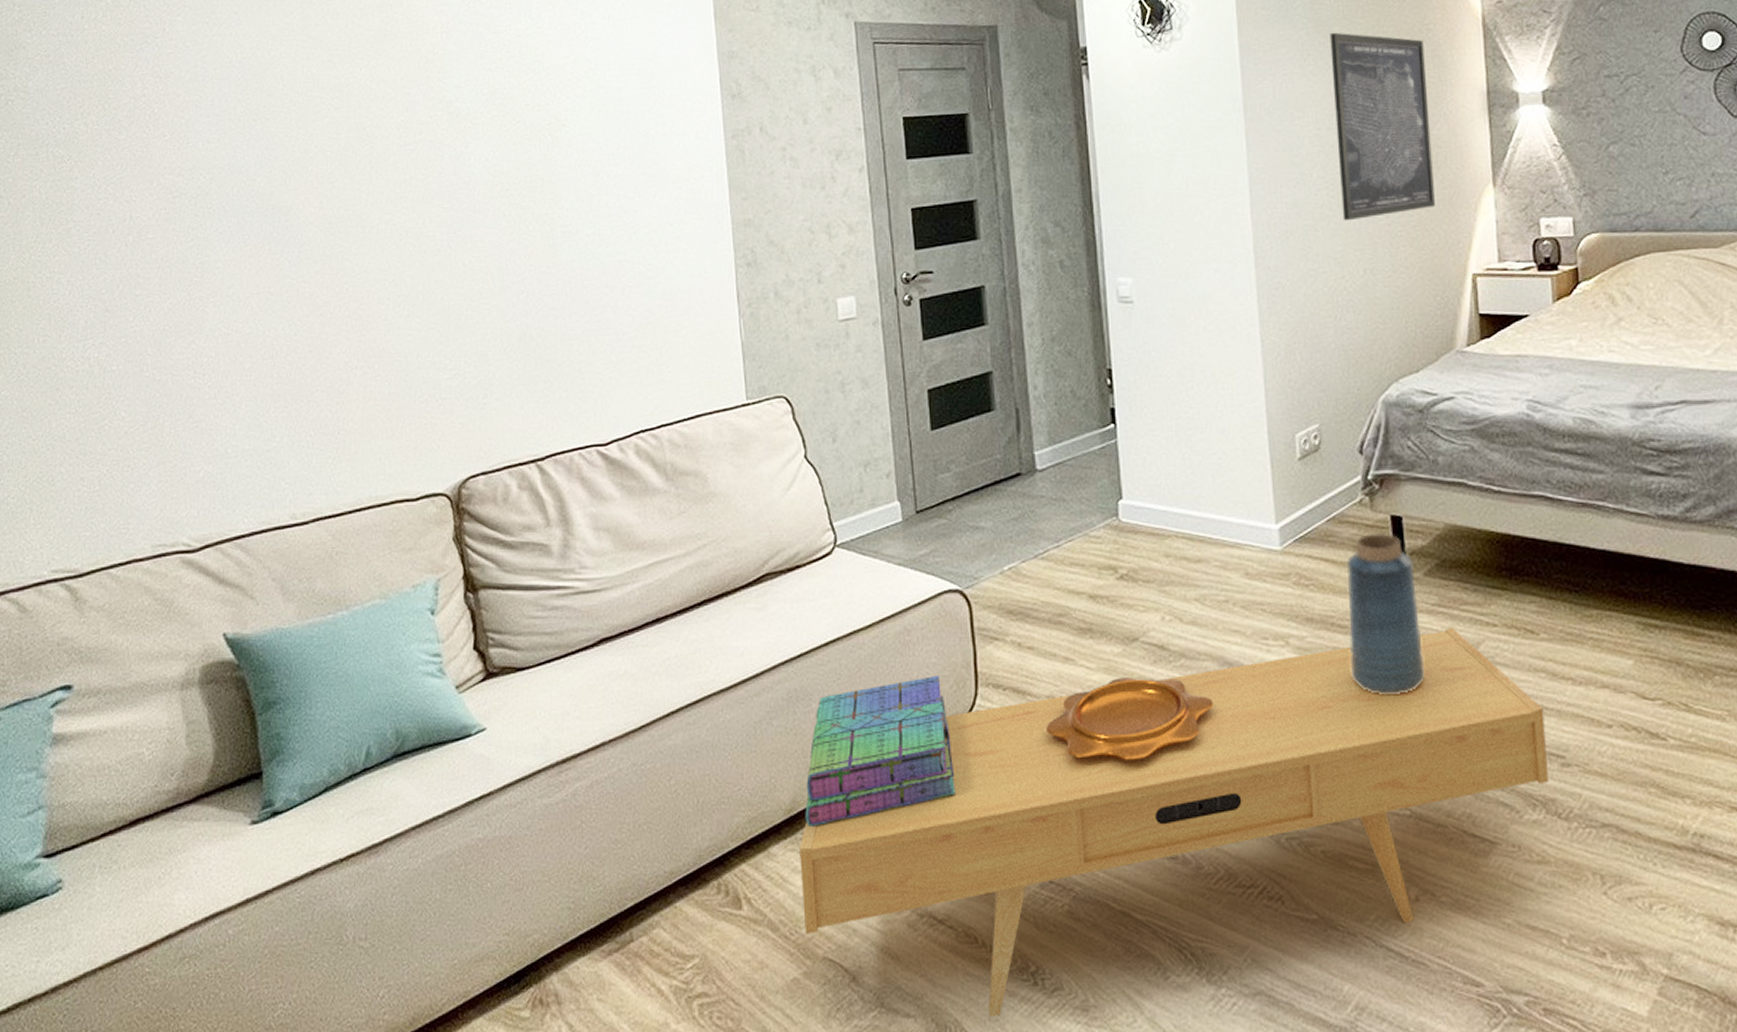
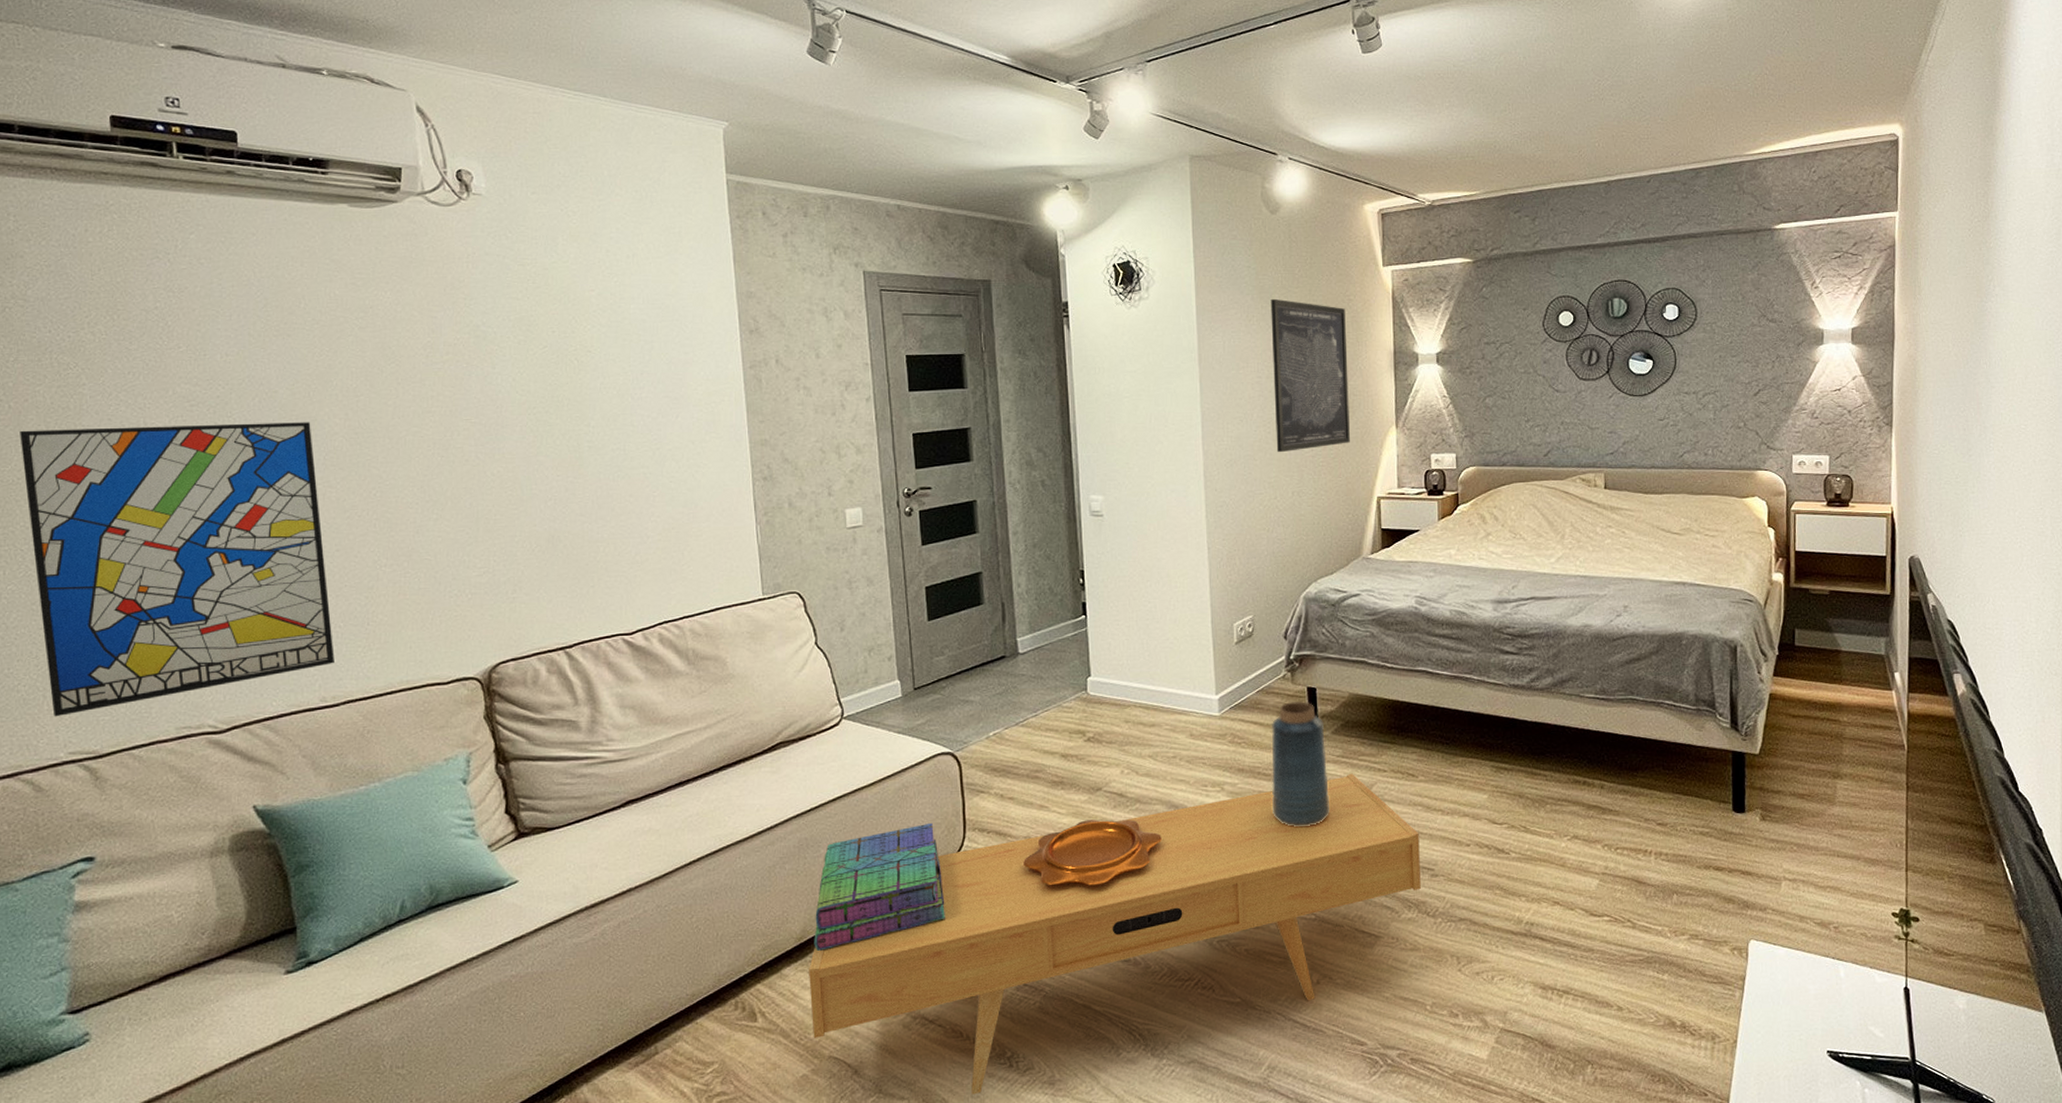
wall art: none [17,212,305,532] -> present [20,422,334,717]

